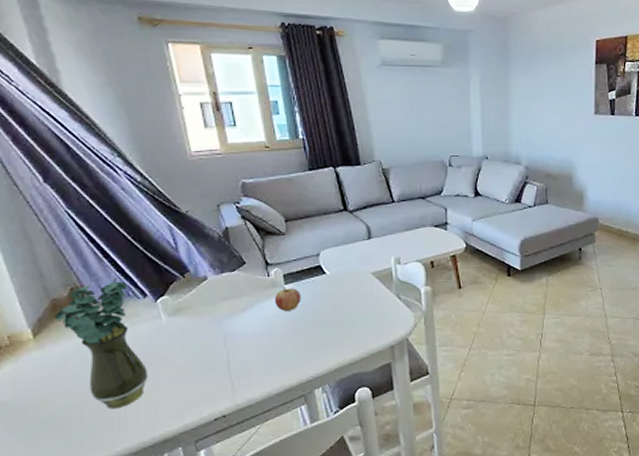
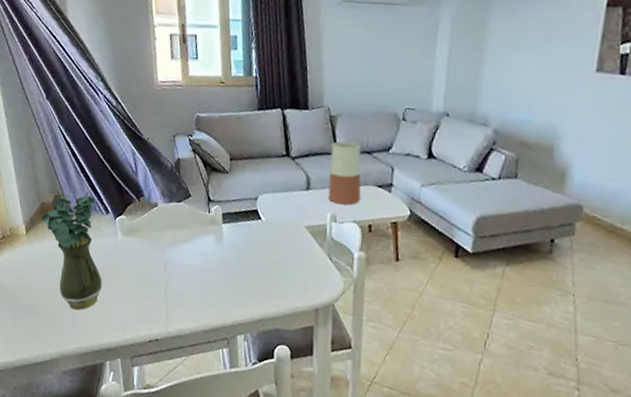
fruit: present [274,287,301,311] -> none [211,225,236,251]
vase: none [387,189,420,248] -> present [328,141,362,206]

